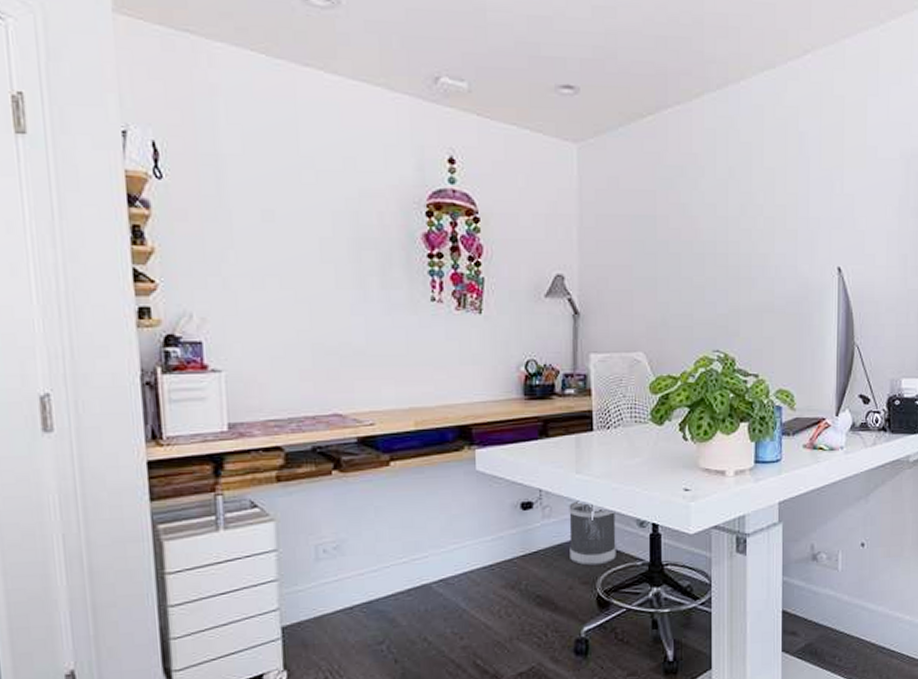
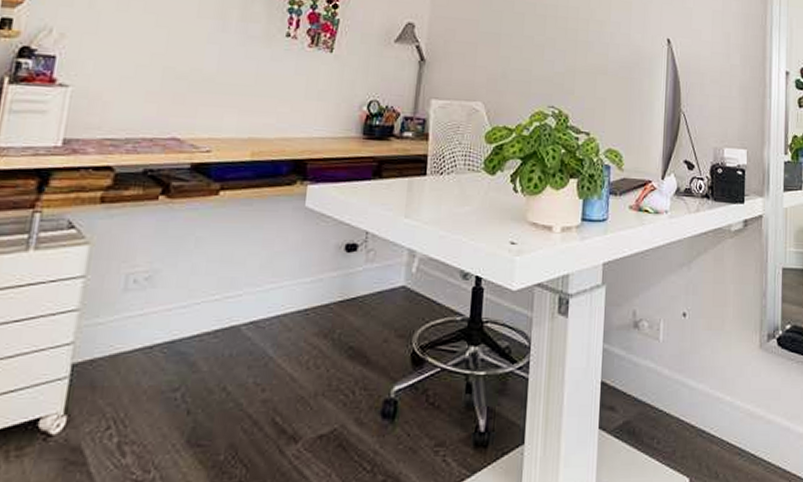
wastebasket: present [569,500,616,566] -> none [388,246,440,317]

